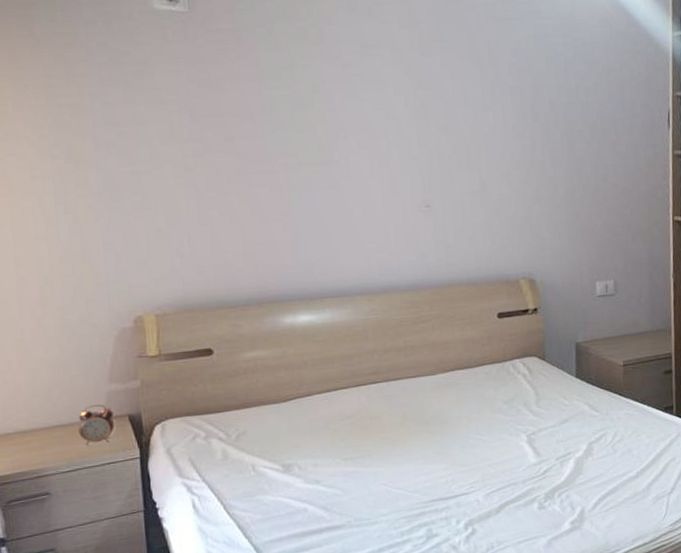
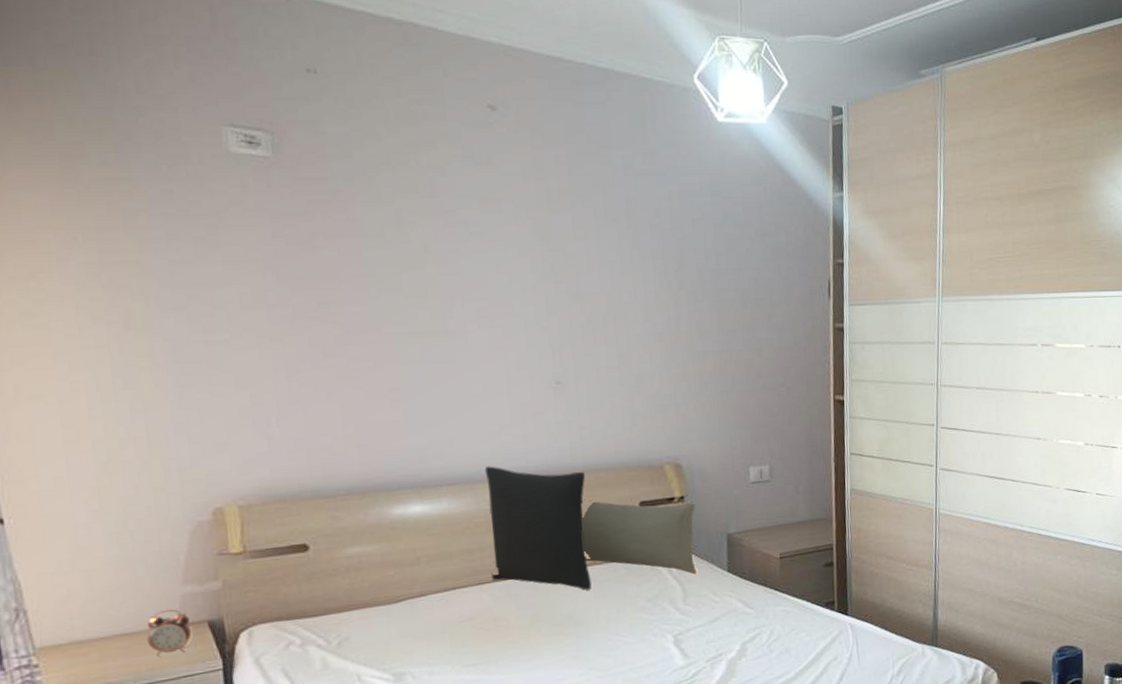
pillow: none [363,280,455,393] -> present [484,466,592,590]
pillow: none [446,311,548,380] -> present [581,499,697,575]

